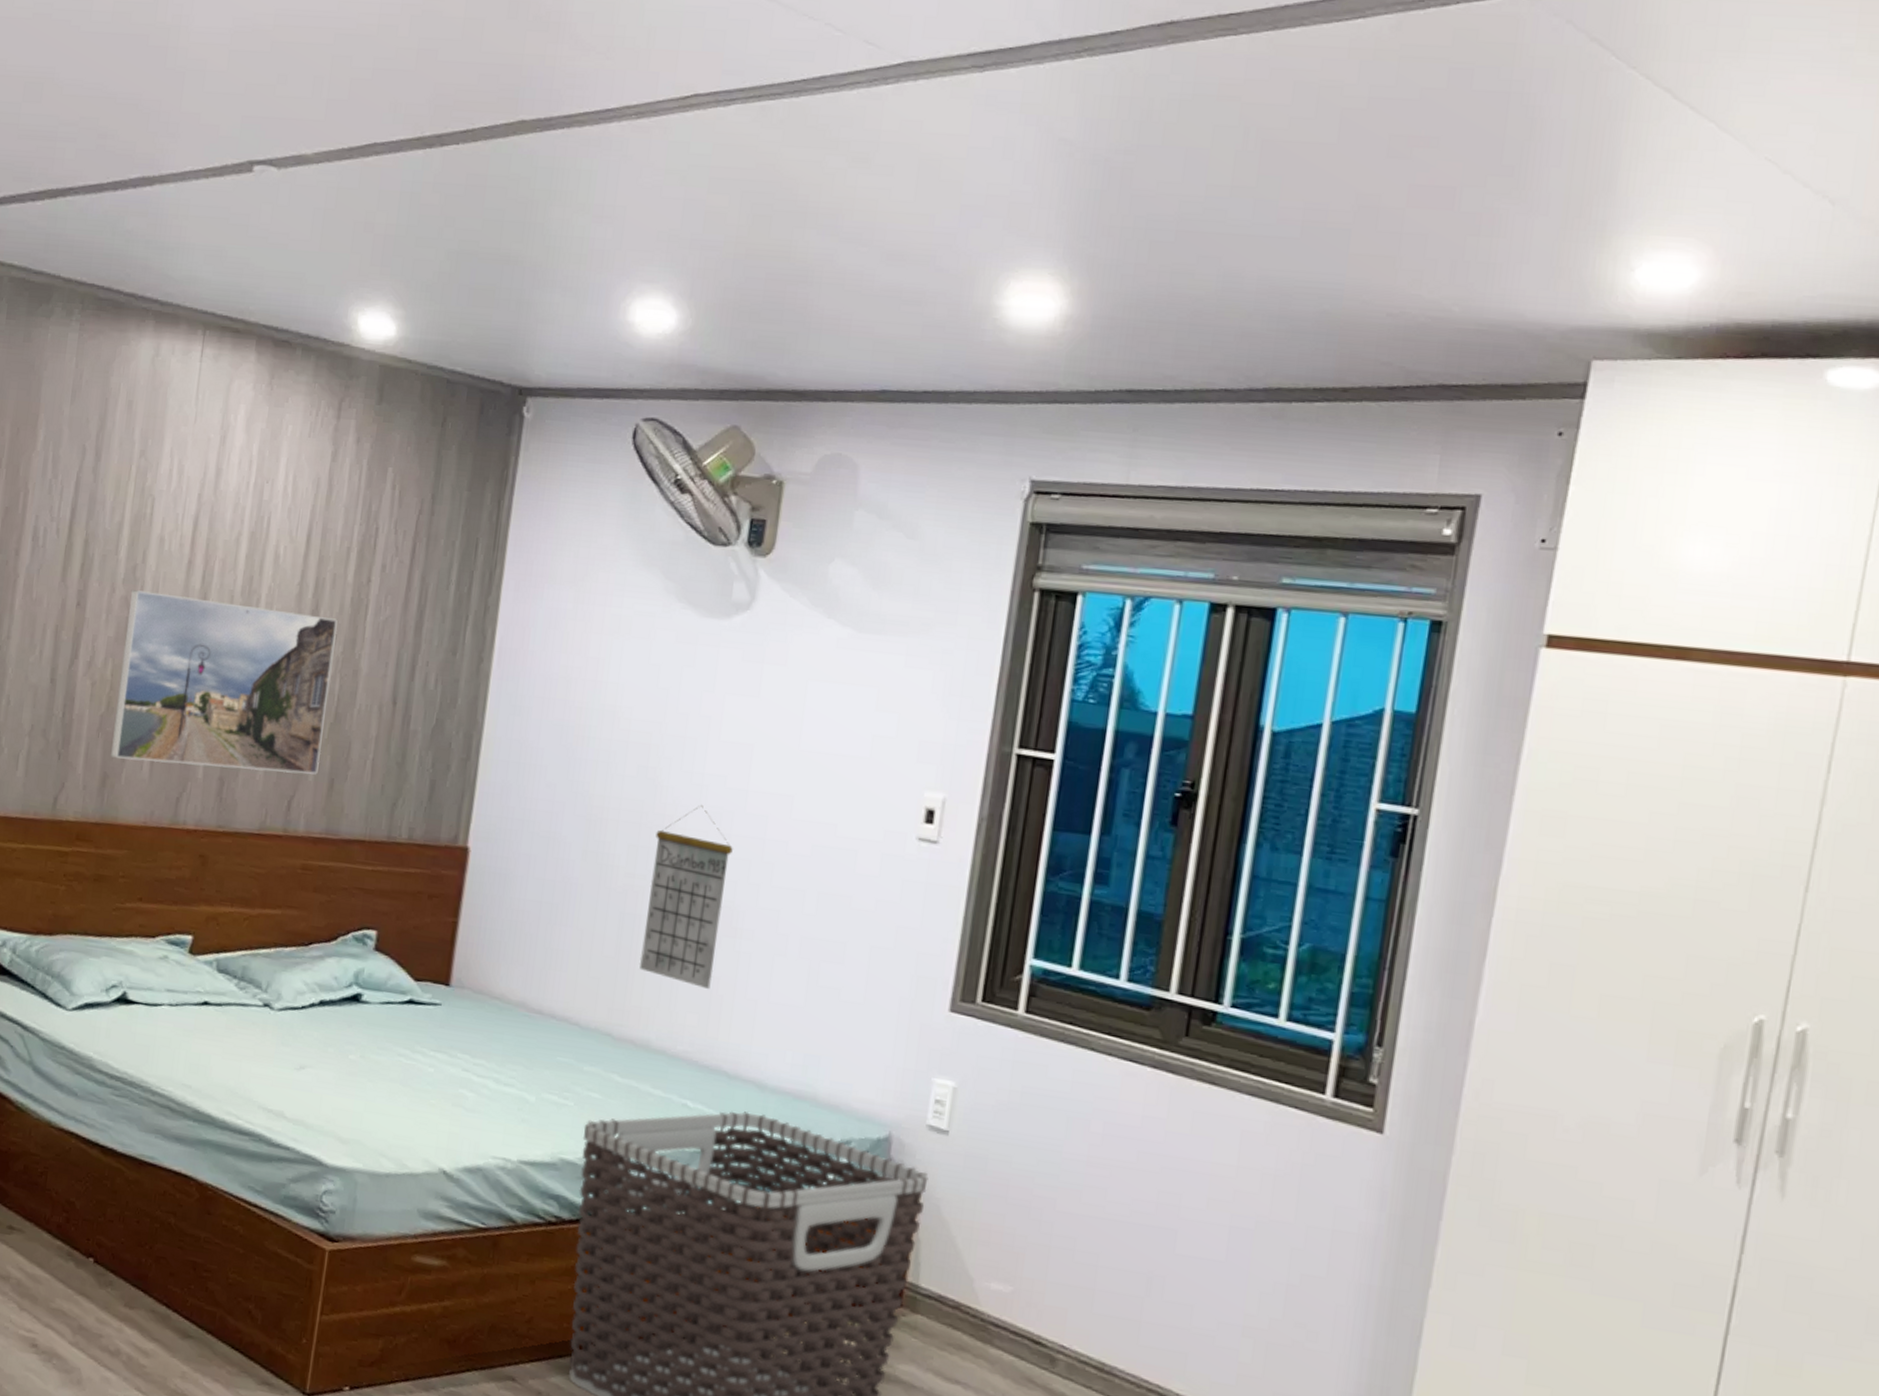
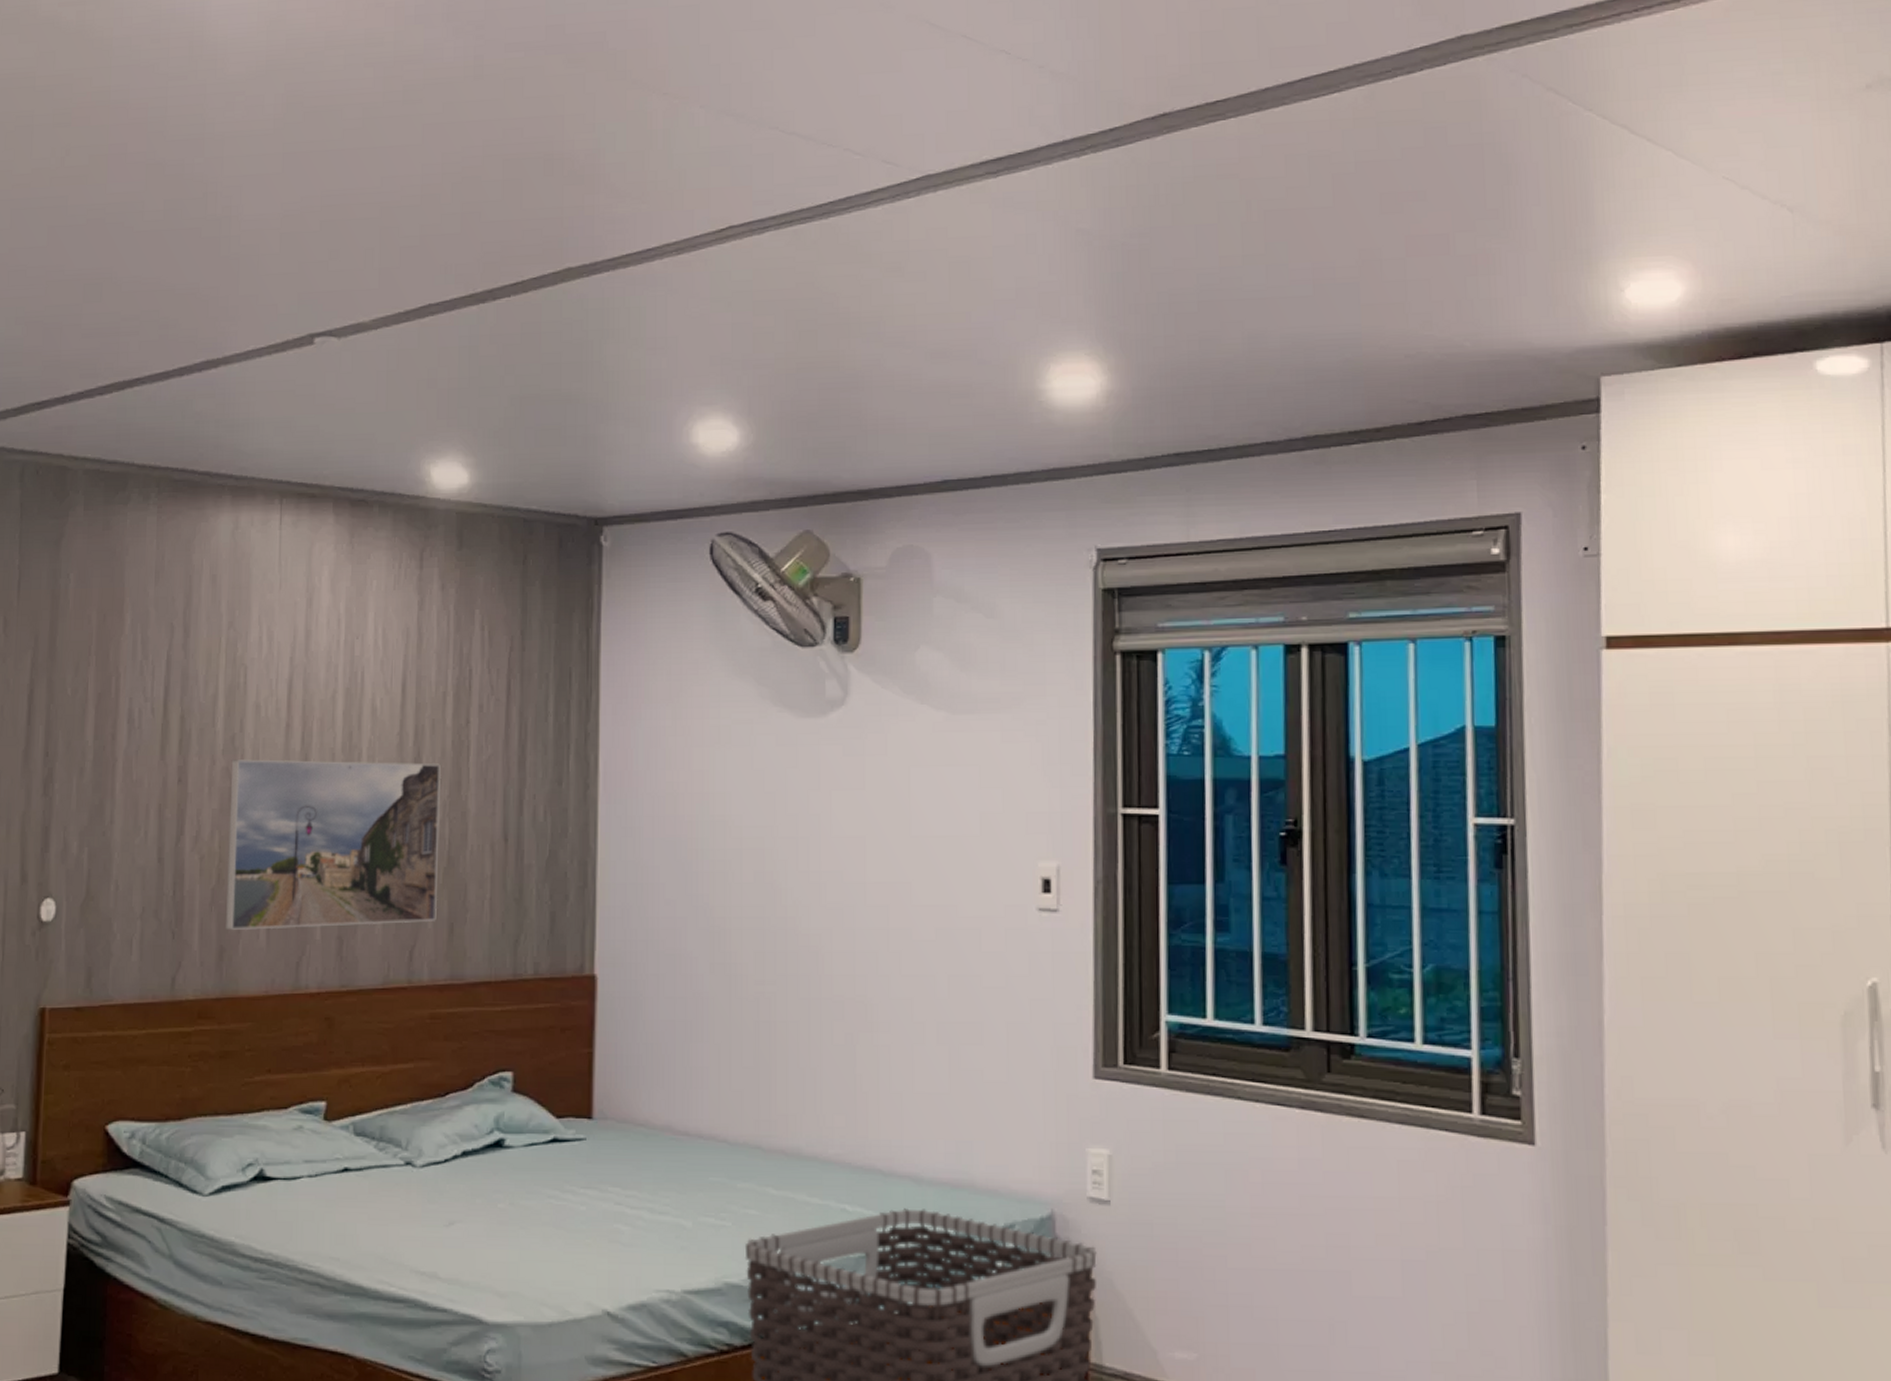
calendar: present [639,804,733,990] -> none [779,902,858,1088]

